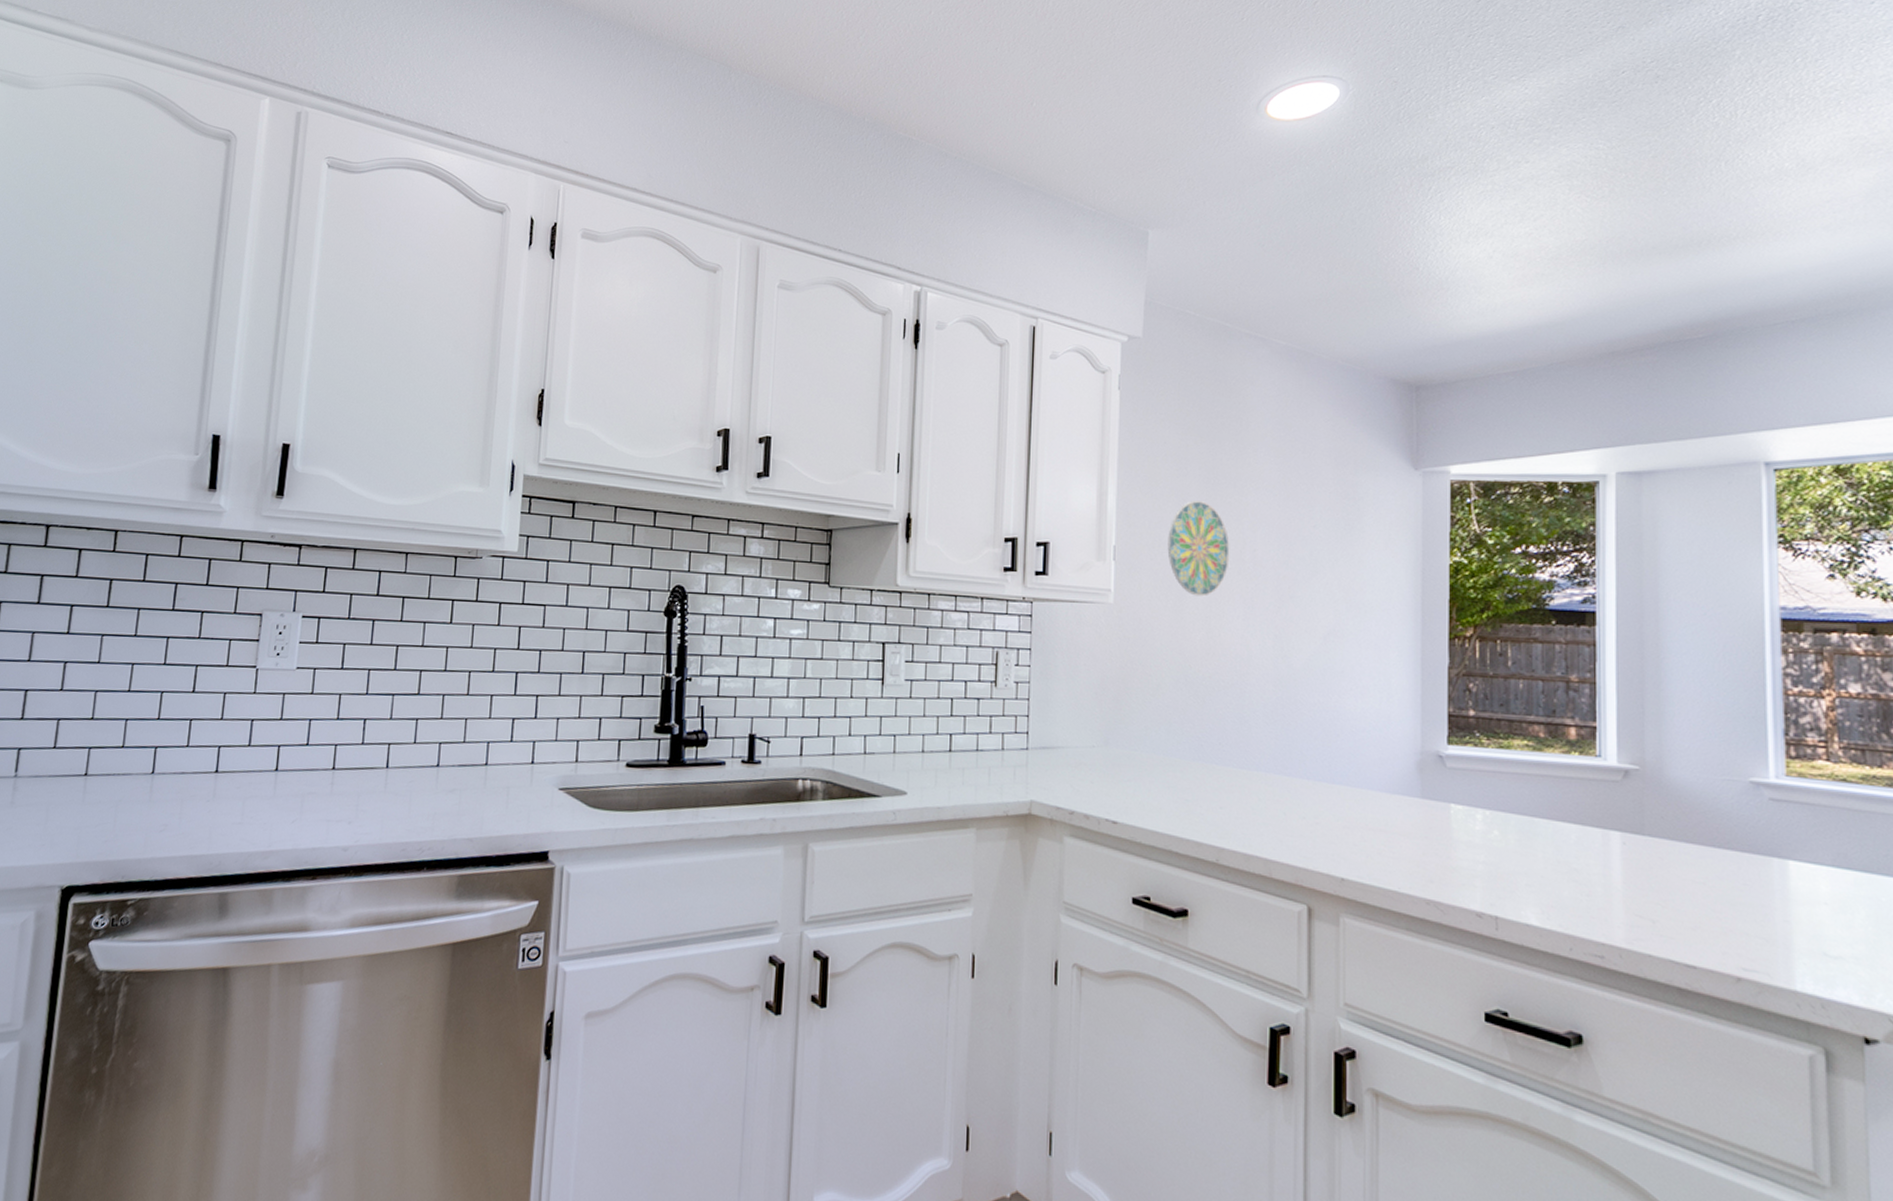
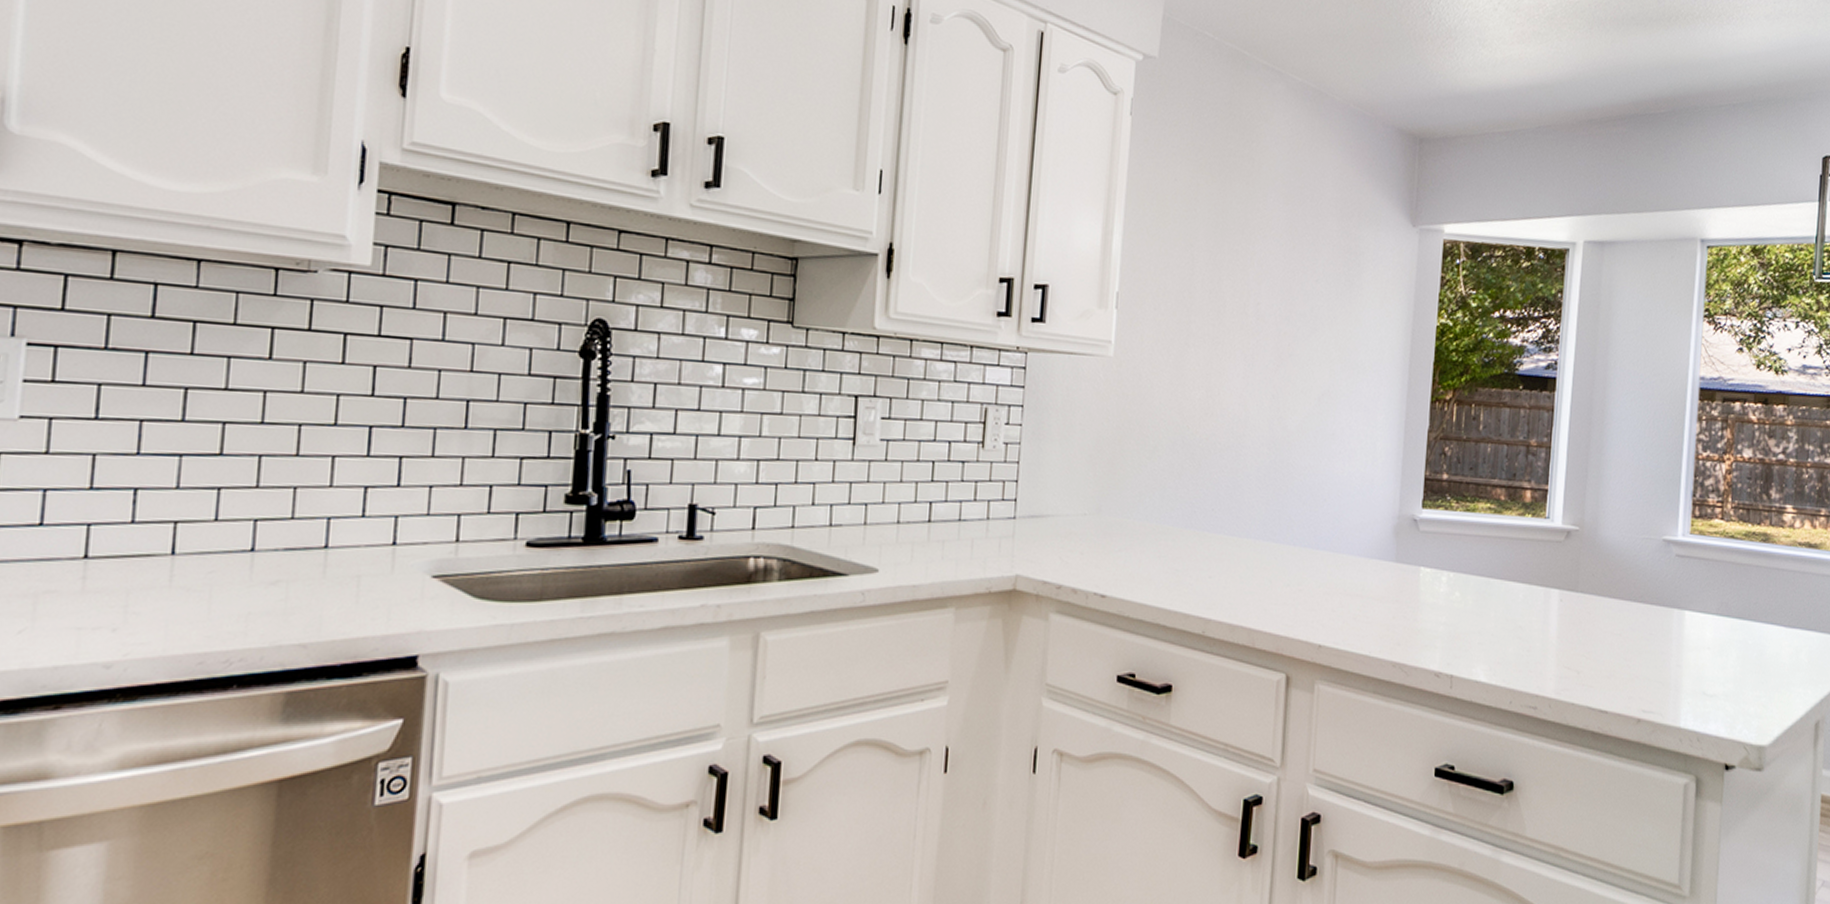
decorative plate: present [1167,501,1230,597] -> none [1171,246,1235,352]

